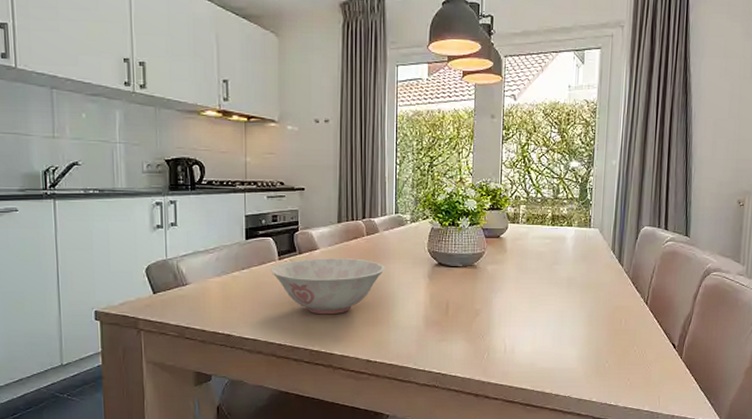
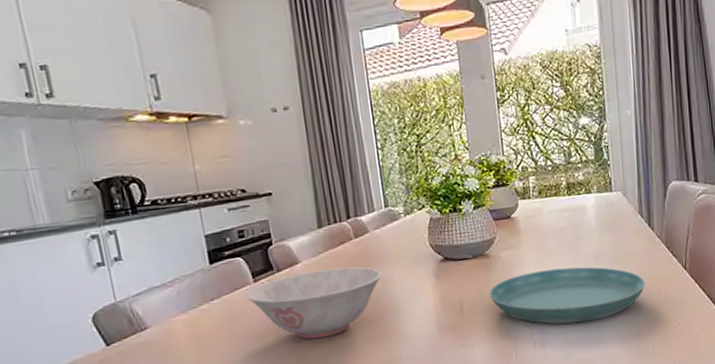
saucer: none [472,287,609,336] -> present [489,266,645,325]

